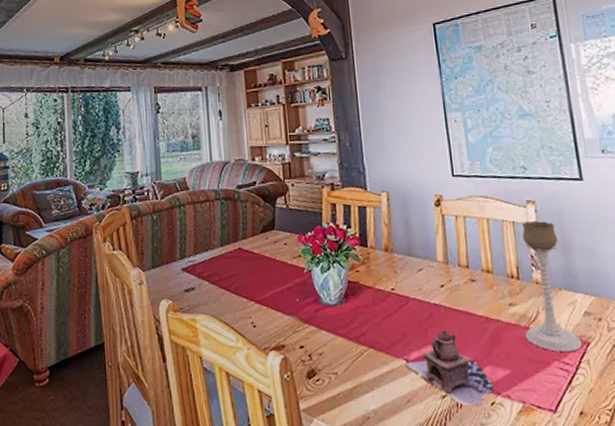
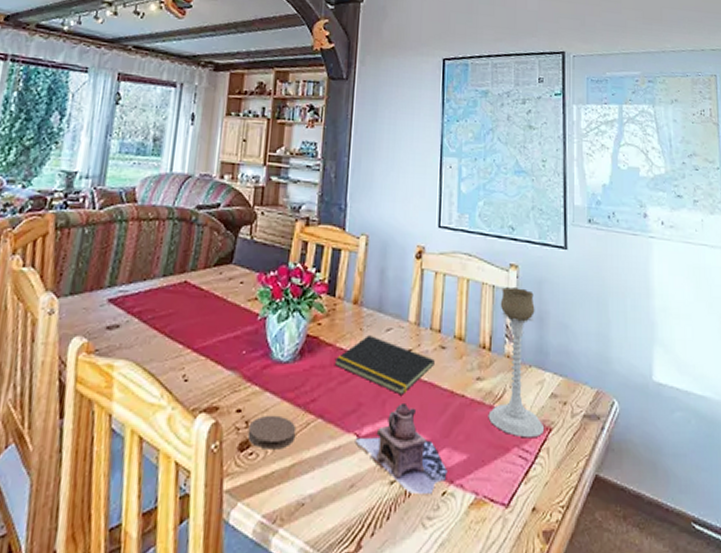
coaster: none [312,348,353,376] -> present [247,415,297,450]
notepad: none [375,276,467,324] -> present [334,335,435,395]

